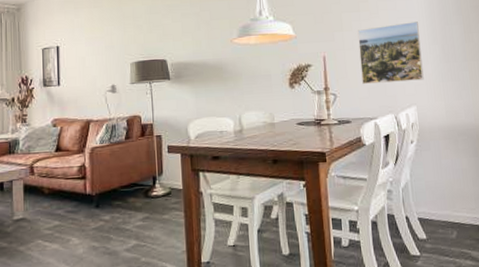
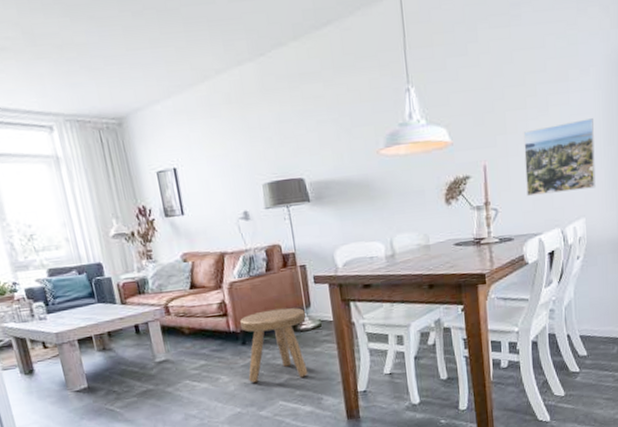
stool: none [97,174,158,247] -> present [240,308,308,383]

